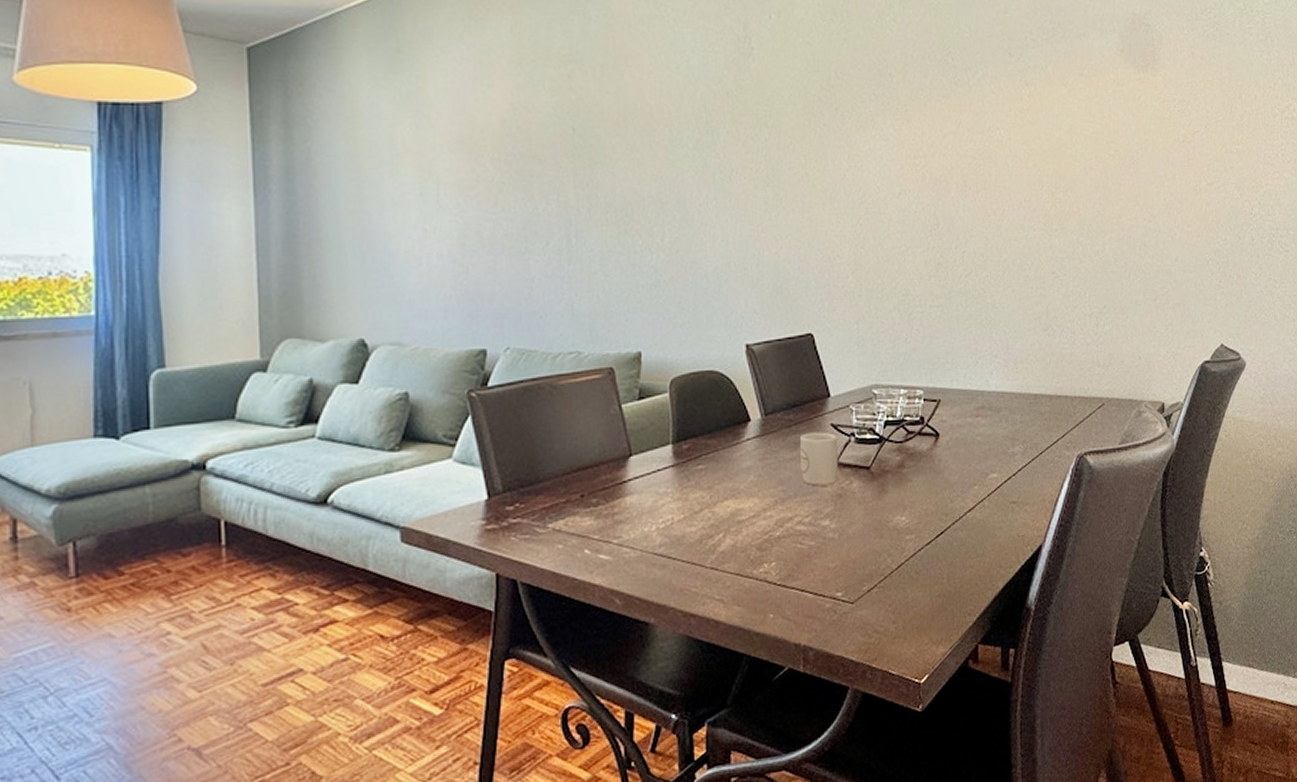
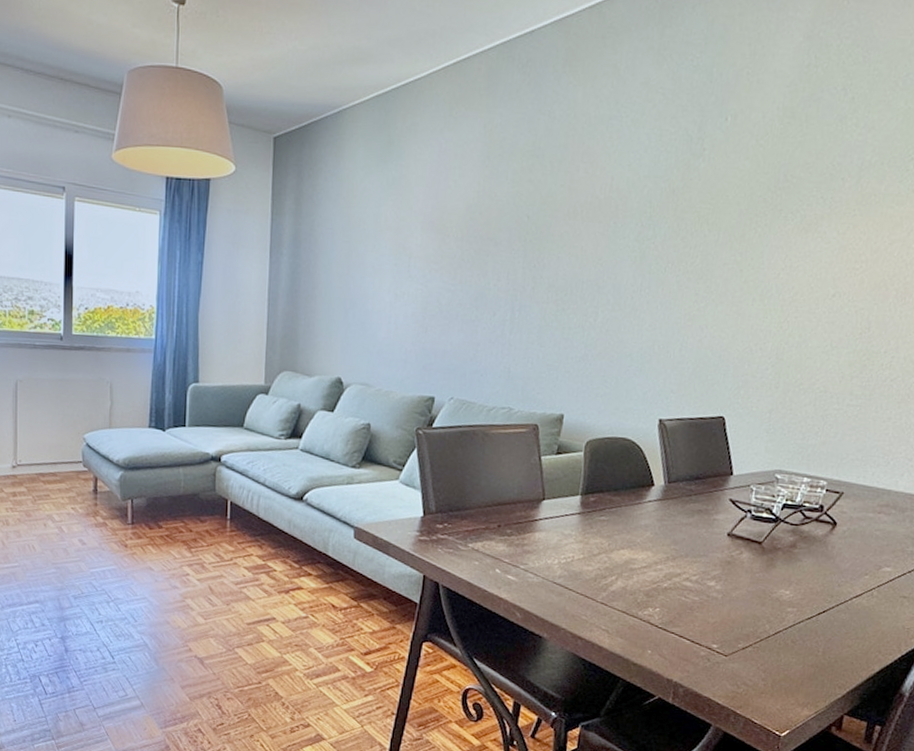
mug: present [799,432,839,487] -> none [694,503,734,553]

